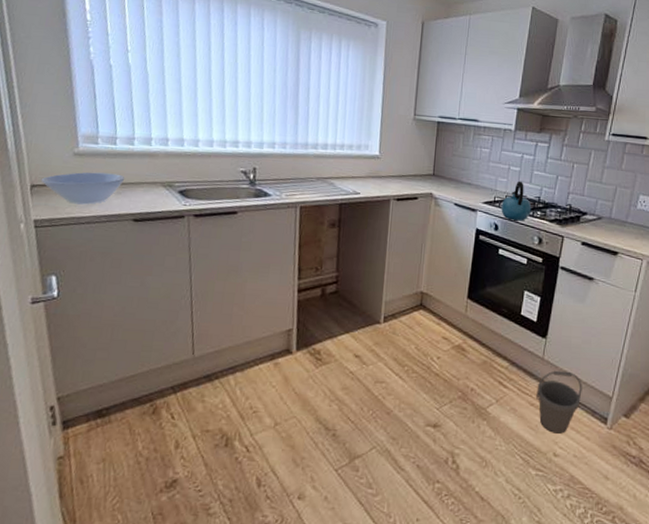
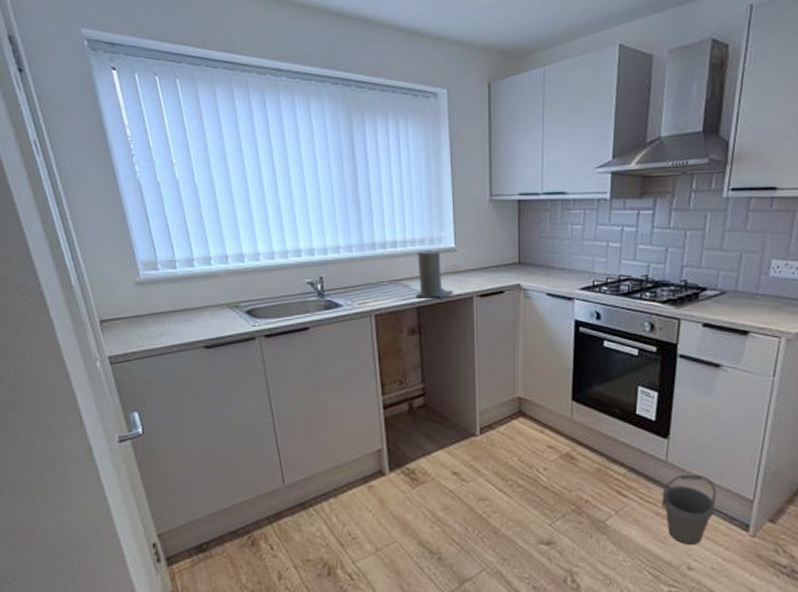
bowl: present [41,172,125,205] -> none [108,299,190,336]
paper towel: none [339,154,374,199] -> present [415,249,454,299]
kettle: present [501,181,532,221] -> none [602,258,639,306]

